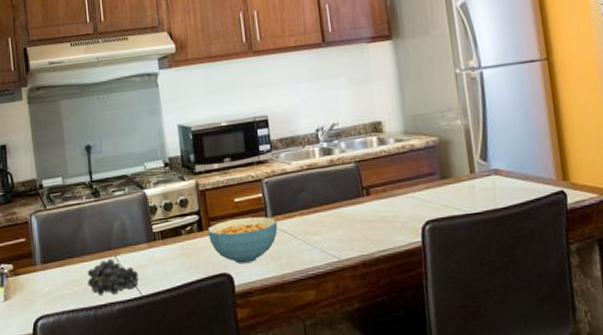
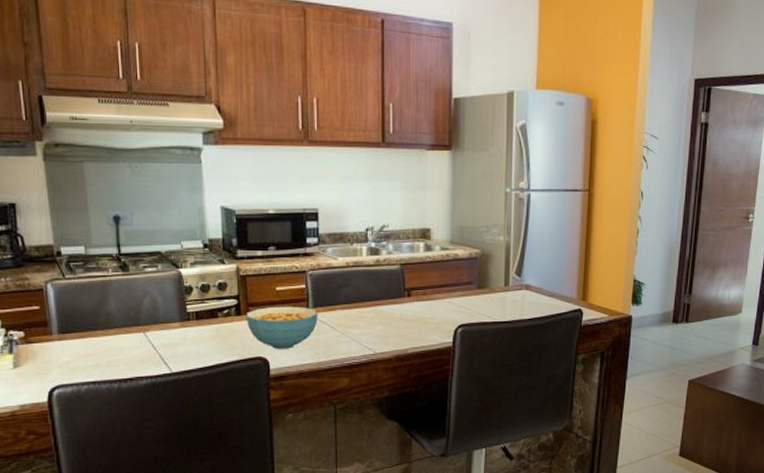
fruit: present [87,259,139,295] -> none [111,334,169,369]

